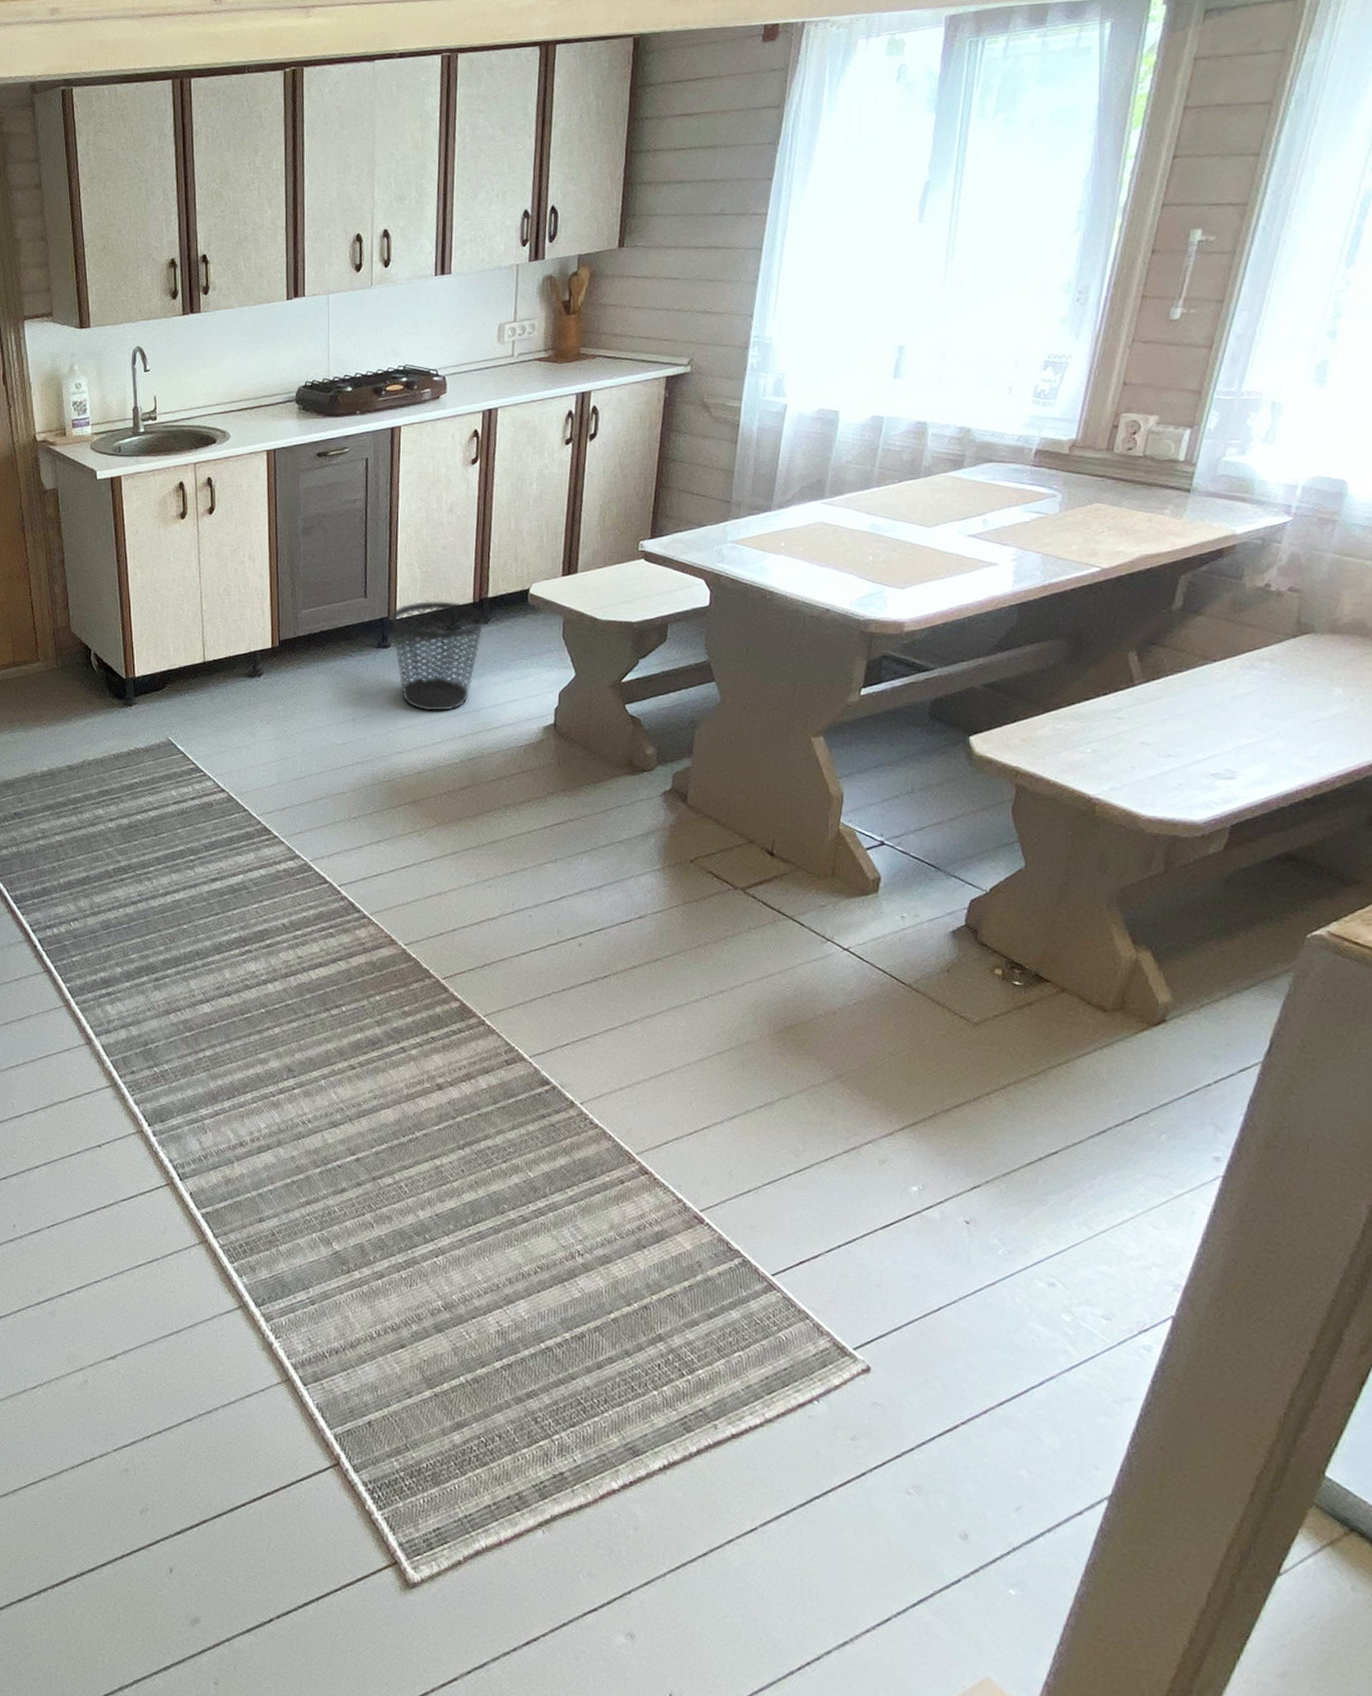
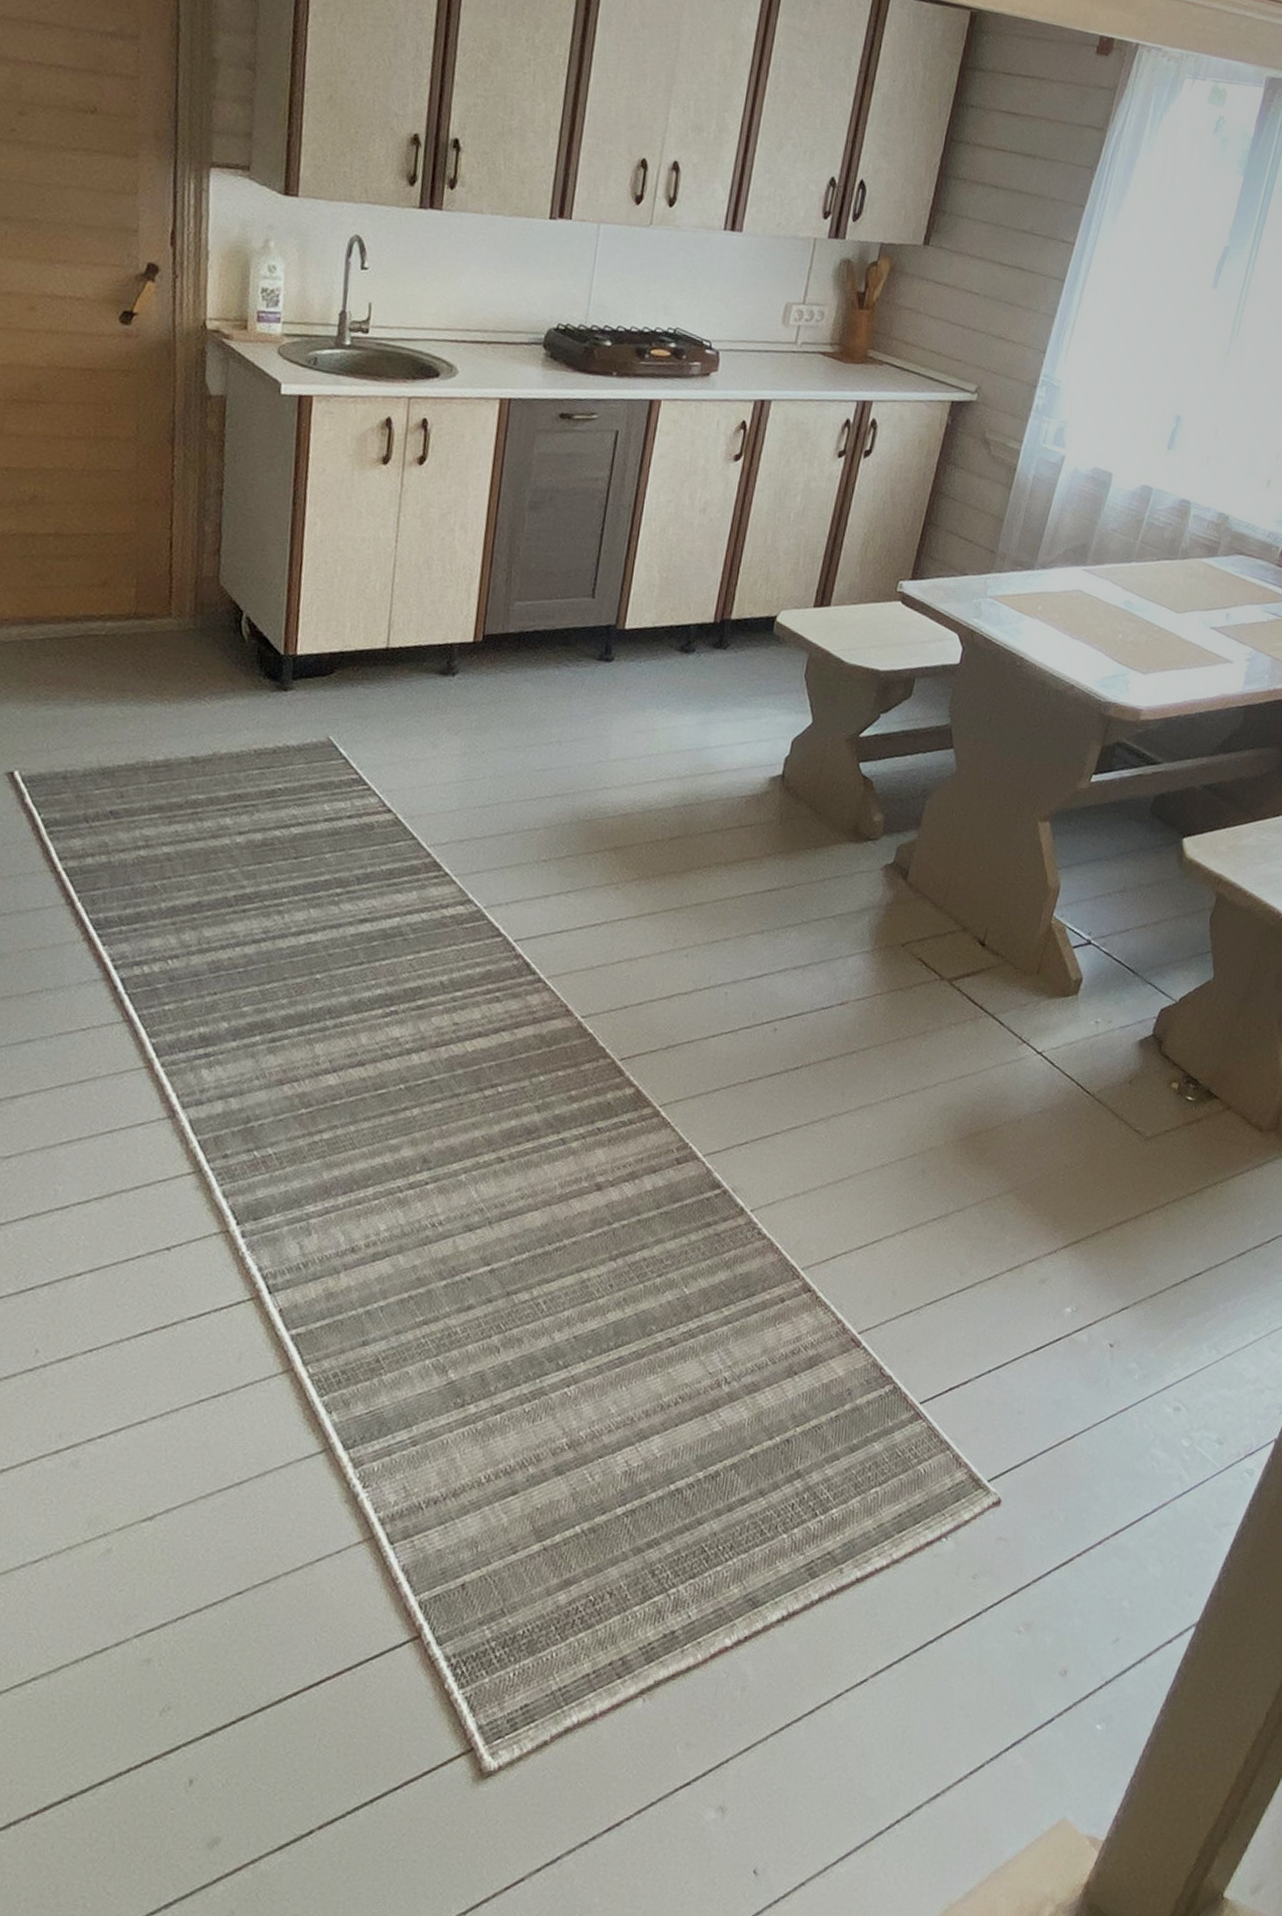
wastebasket: present [391,601,485,711] -> none [618,611,724,746]

